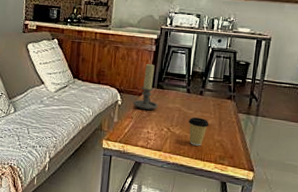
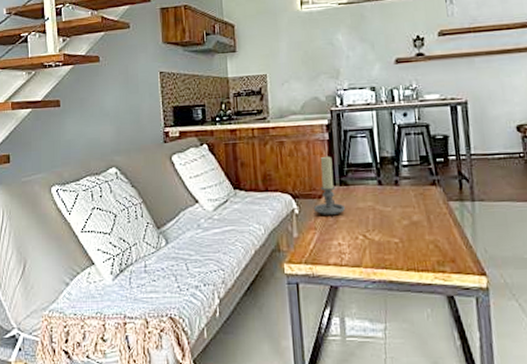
coffee cup: present [188,117,209,146] -> none [388,214,415,253]

